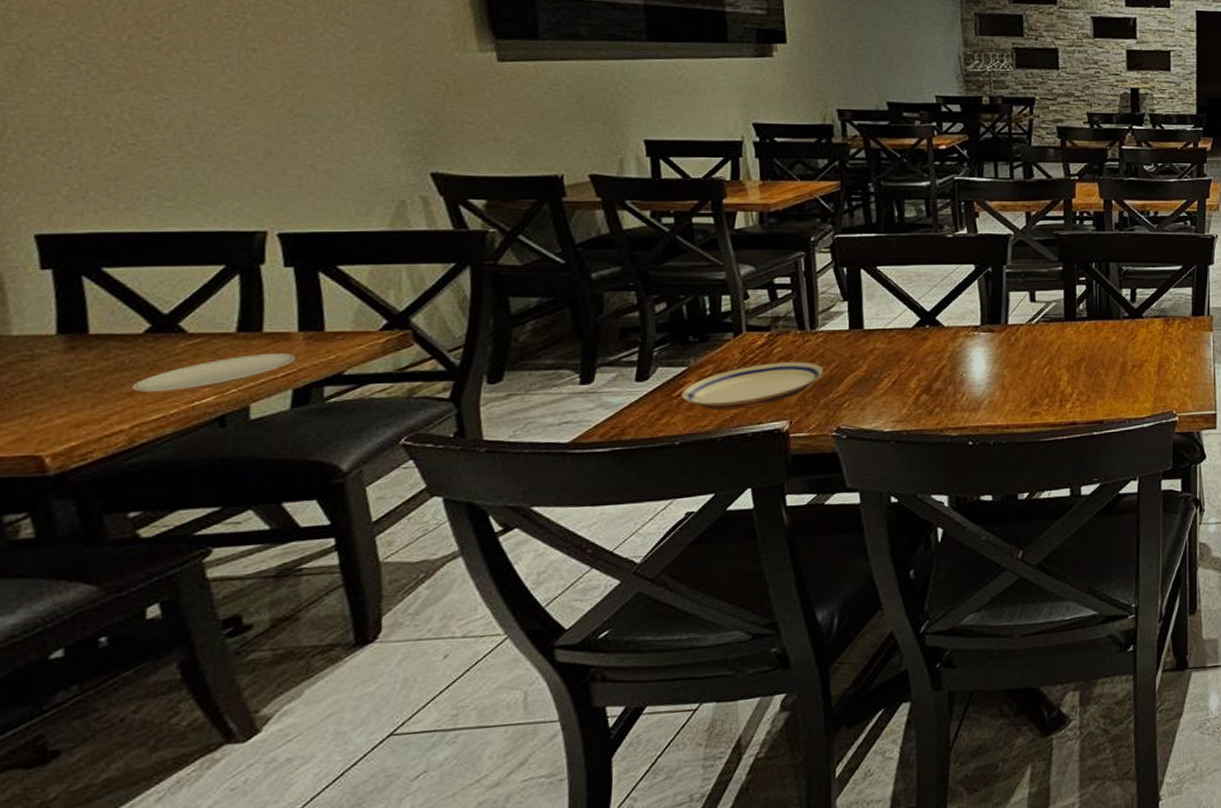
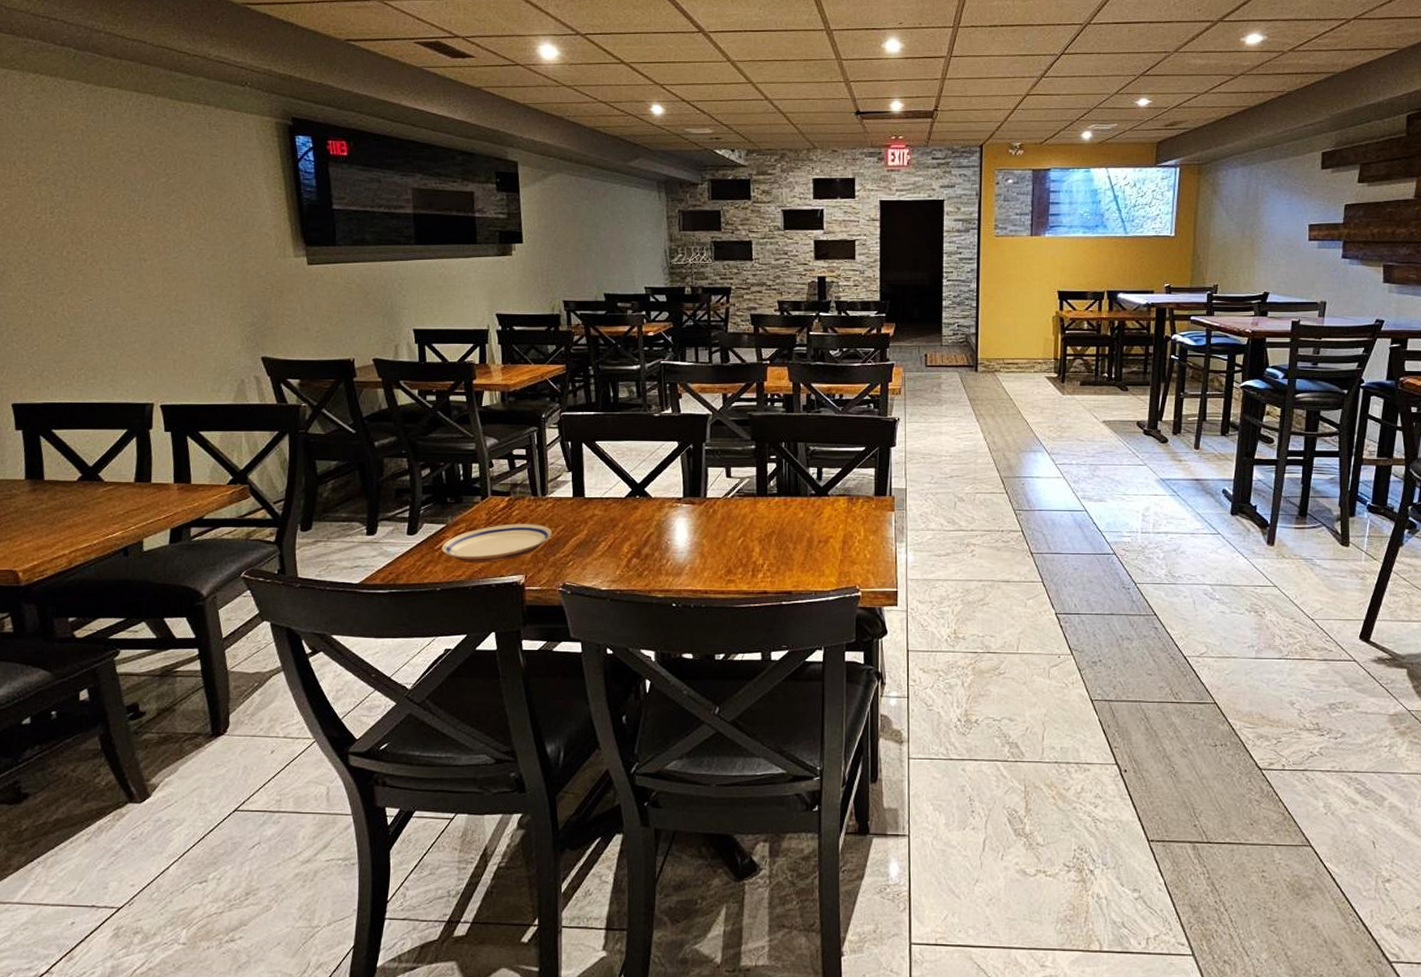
plate: present [132,354,296,393] -> none [70,500,172,527]

